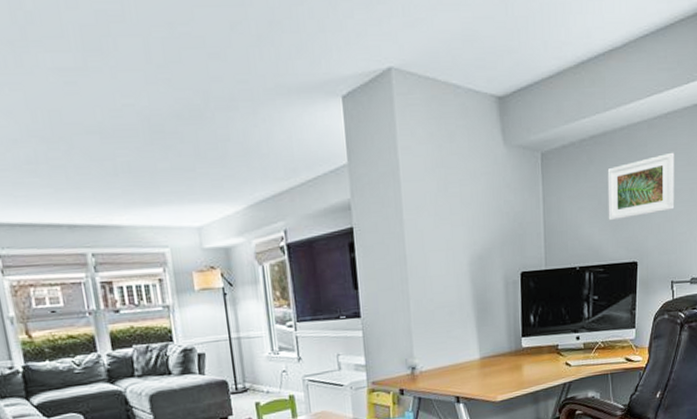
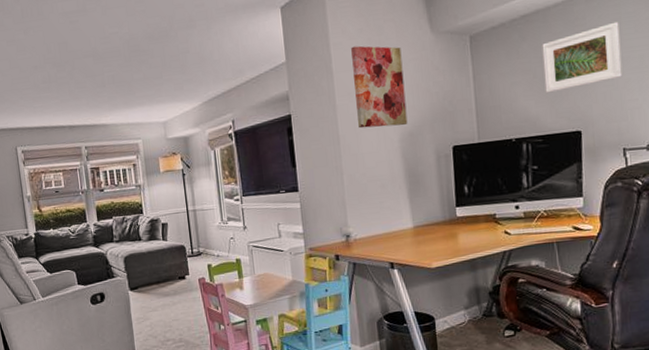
wall art: none [421,152,478,248] -> present [351,45,408,129]

